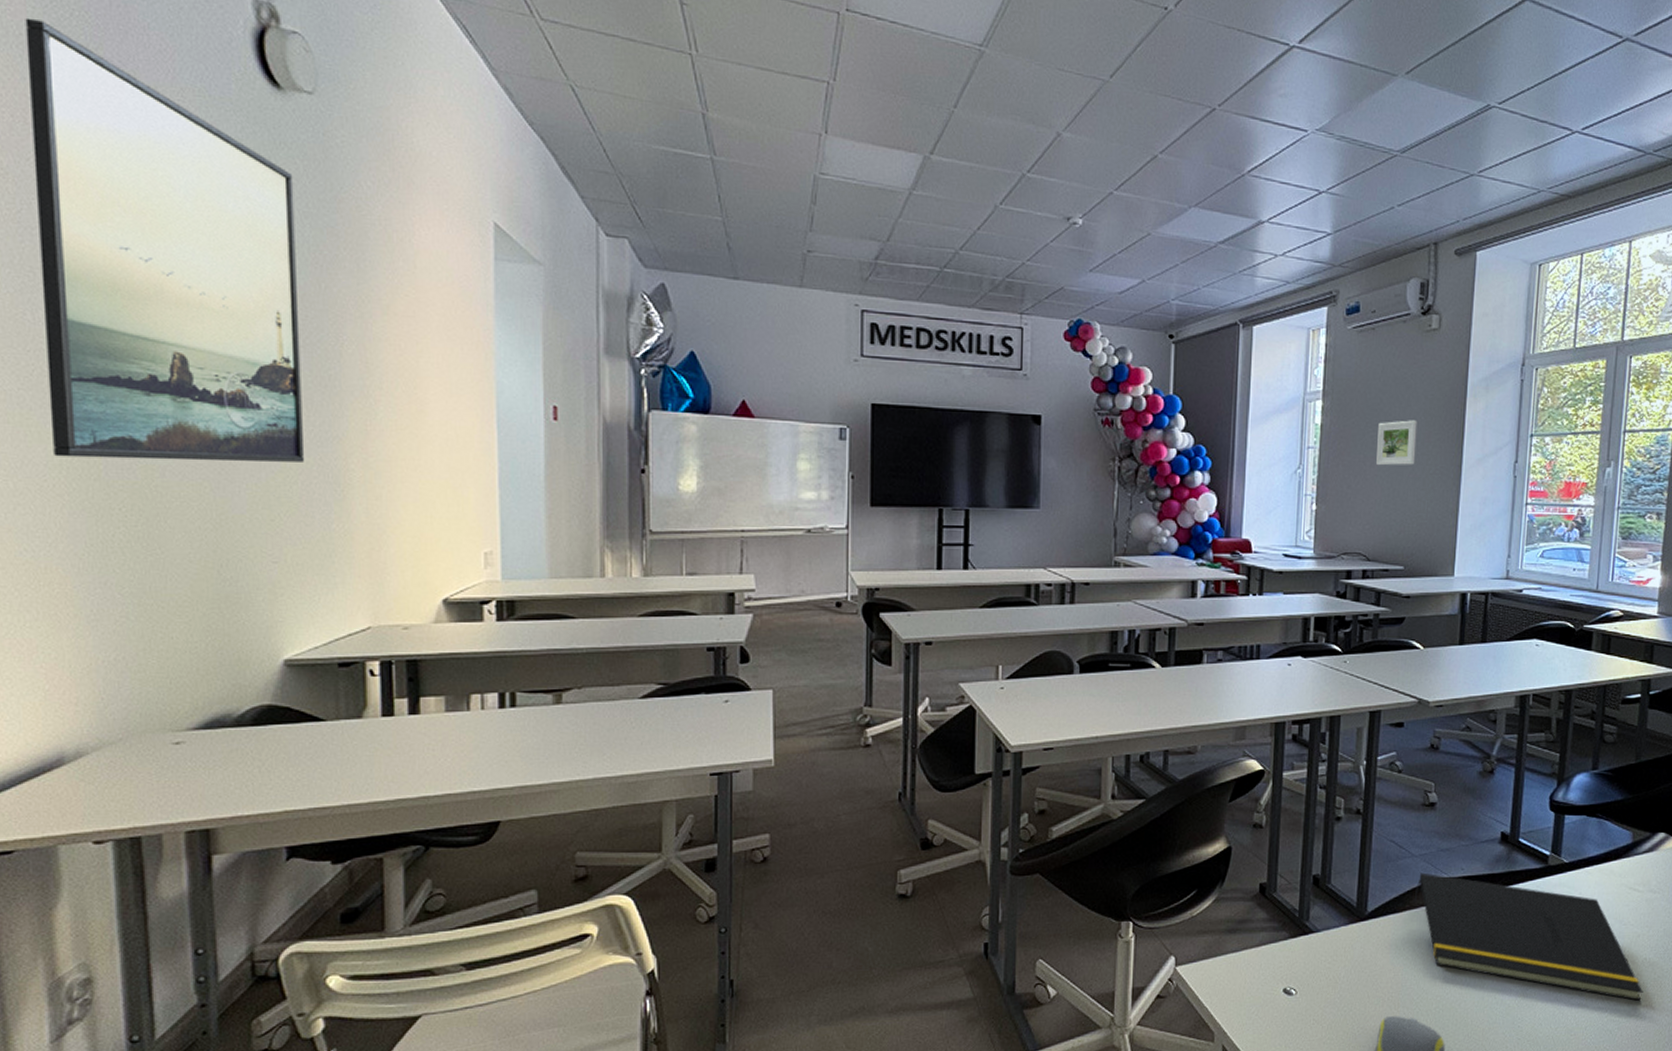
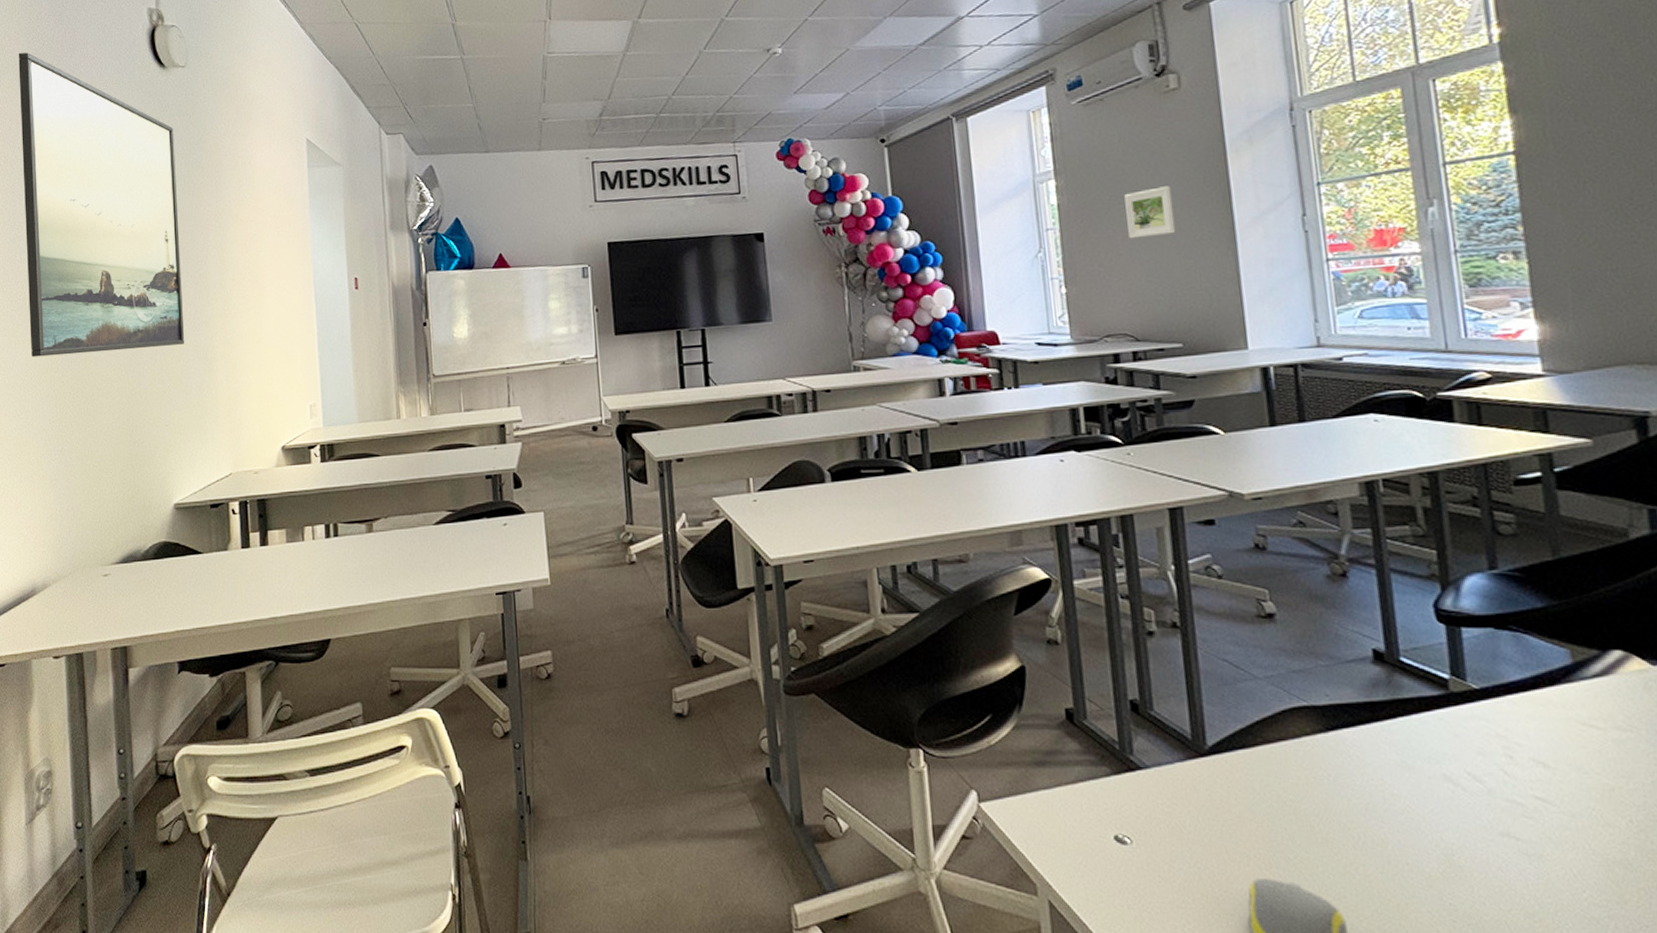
notepad: present [1413,872,1643,1002] -> none [1267,699,1639,882]

